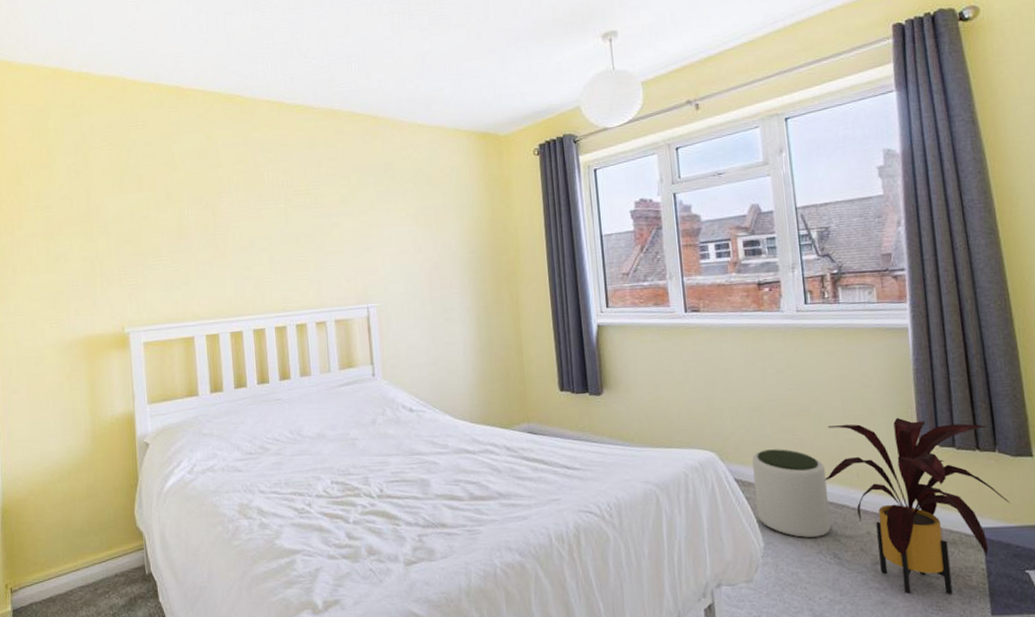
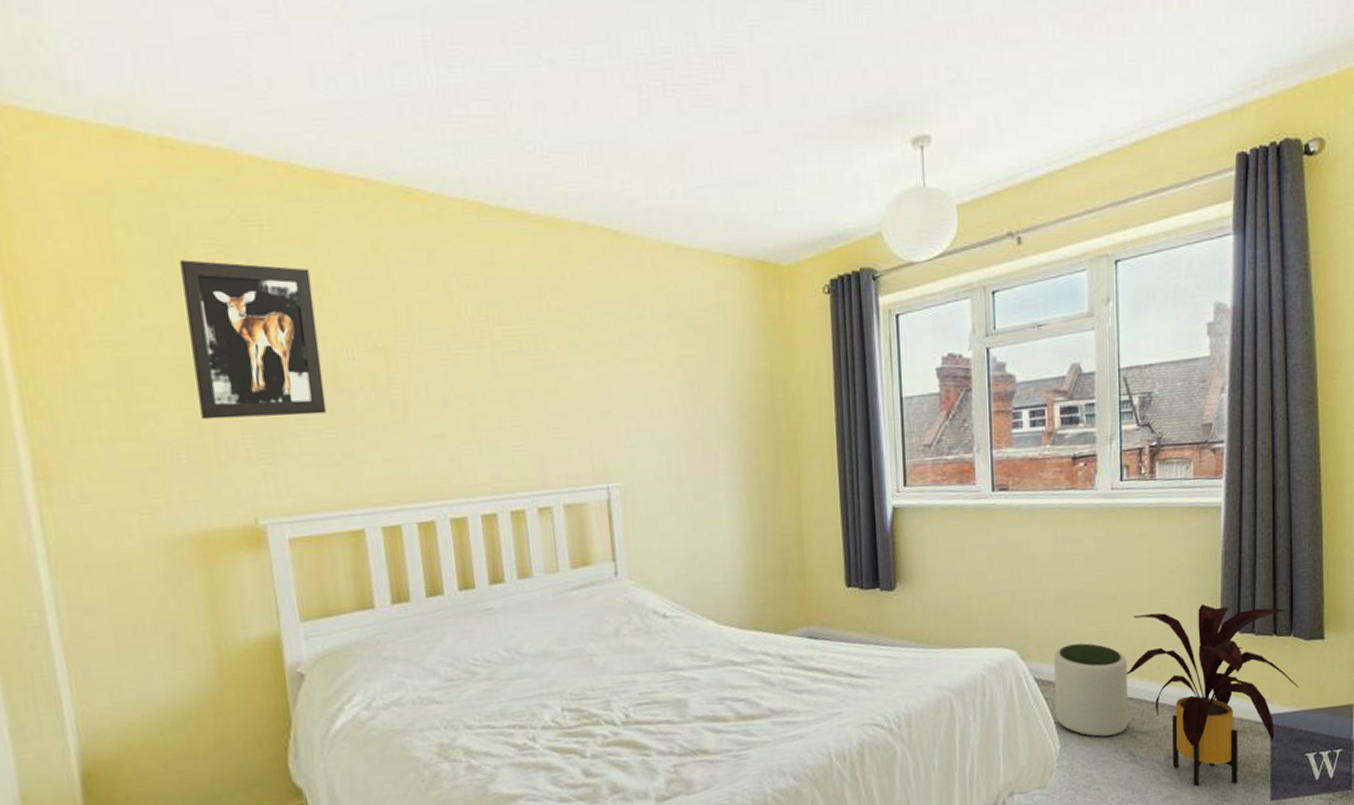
wall art: none [86,150,173,258] -> present [180,260,327,420]

